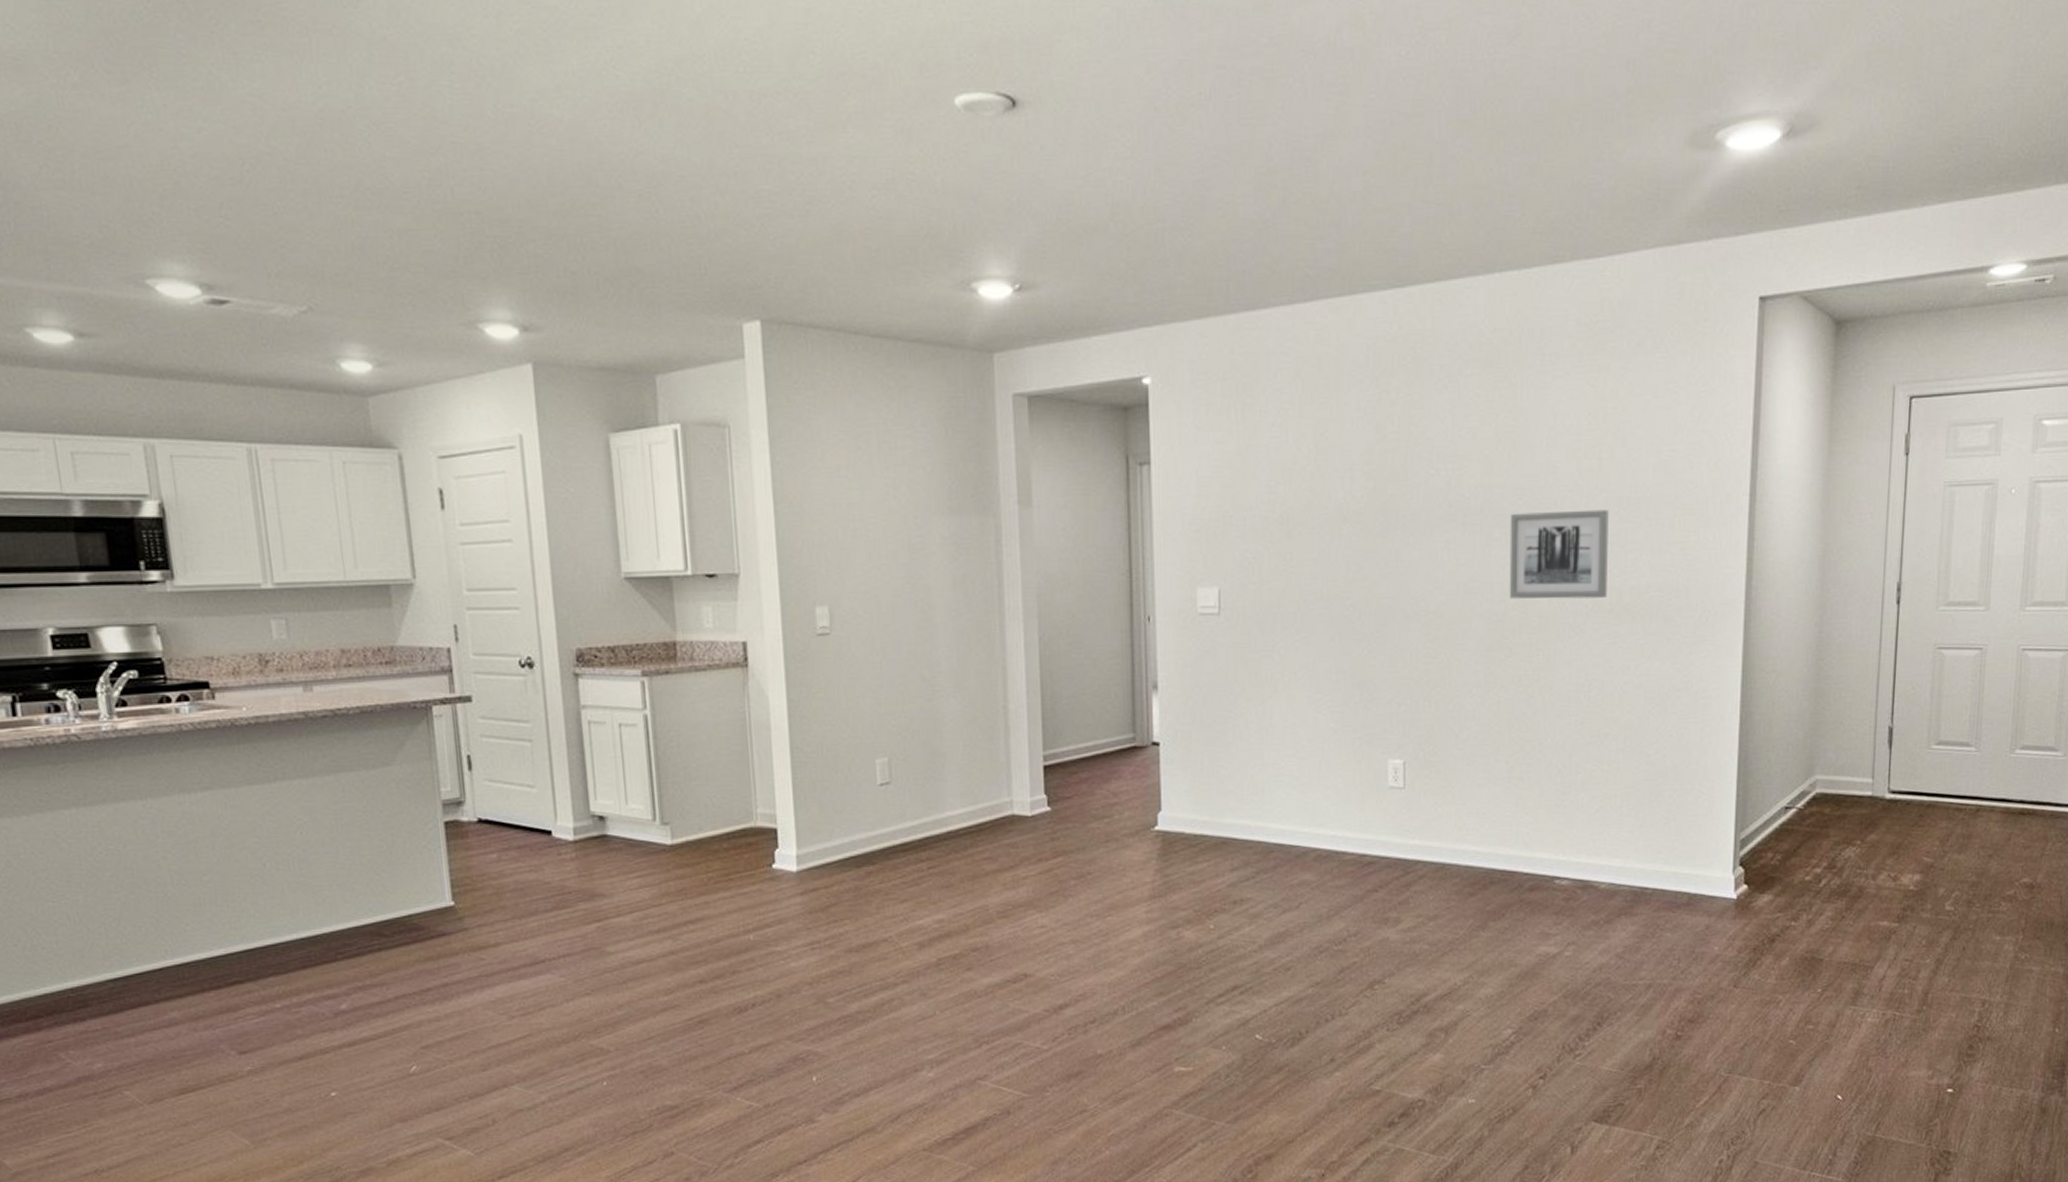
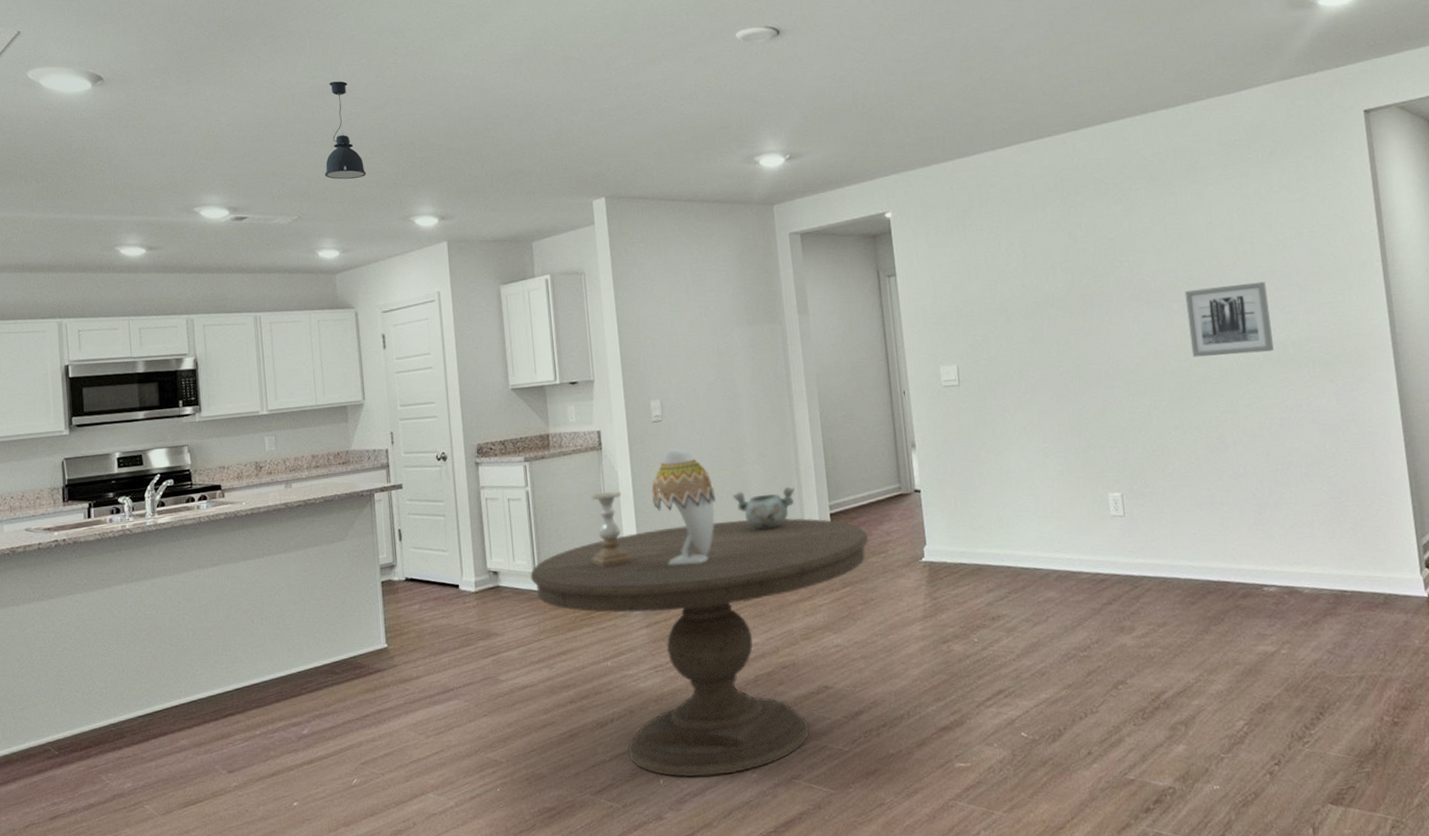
pendant light: none [346,106,411,258] -> present [324,81,367,180]
dining table: none [648,768,1089,1075] -> present [530,517,868,777]
candle holder: none [732,721,785,819] -> present [591,491,632,568]
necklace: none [813,670,898,820] -> present [651,447,716,566]
decorative bowl: none [919,728,1000,781] -> present [732,486,795,529]

